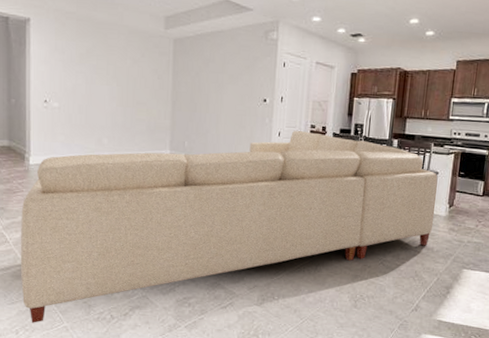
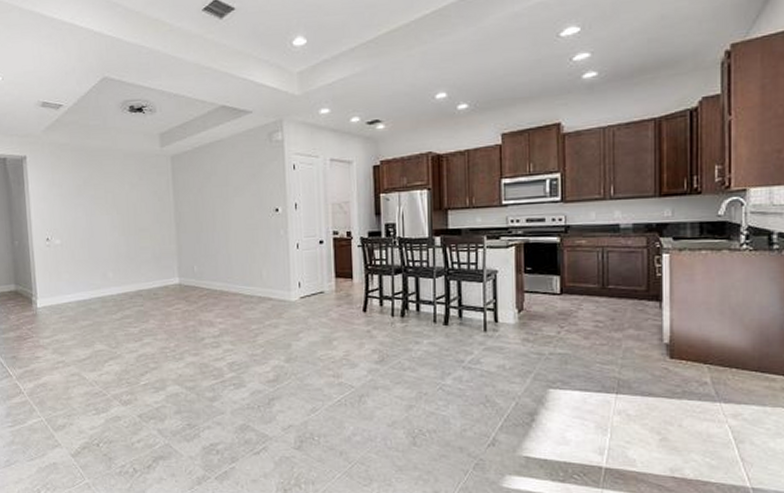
sofa: present [20,131,438,323] -> none [33,239,501,481]

